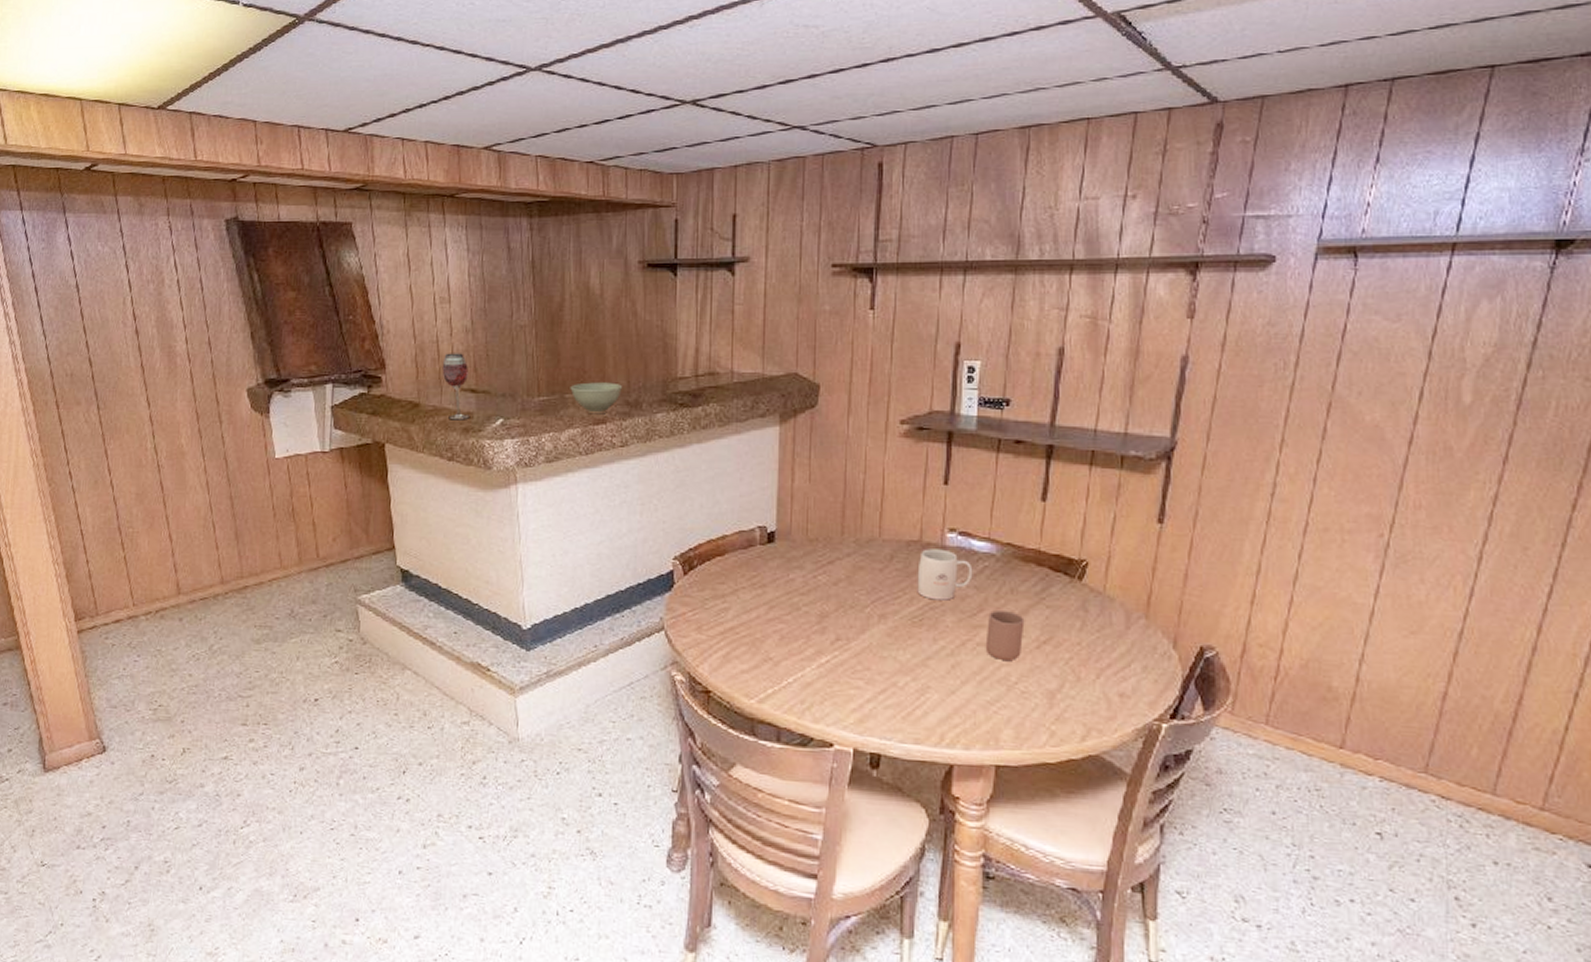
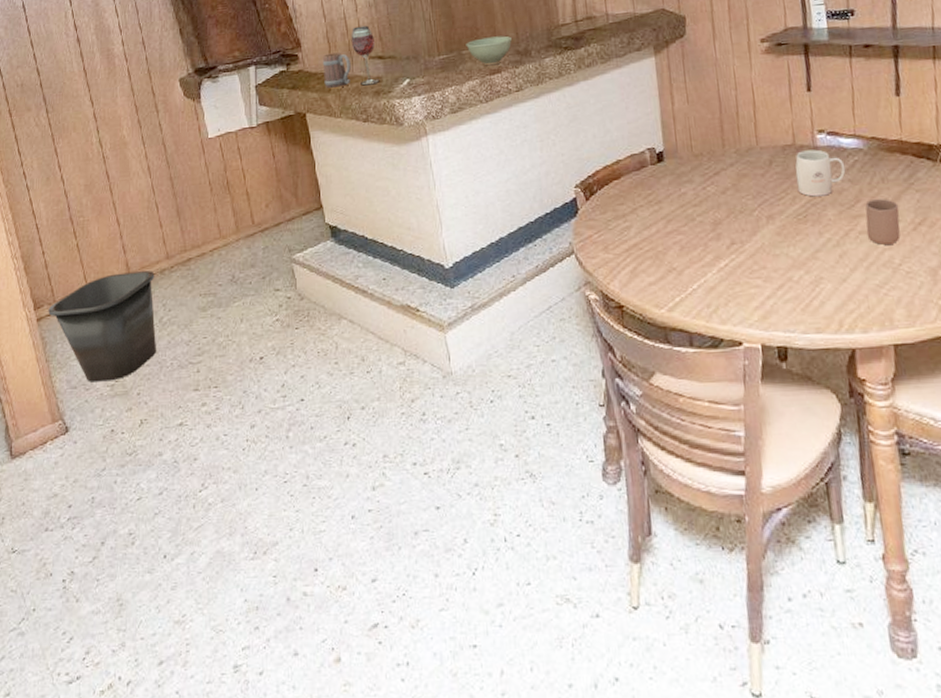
waste bin: none [90,593,207,704] -> present [48,271,156,382]
beer mug: none [408,379,440,420] -> present [322,52,351,89]

